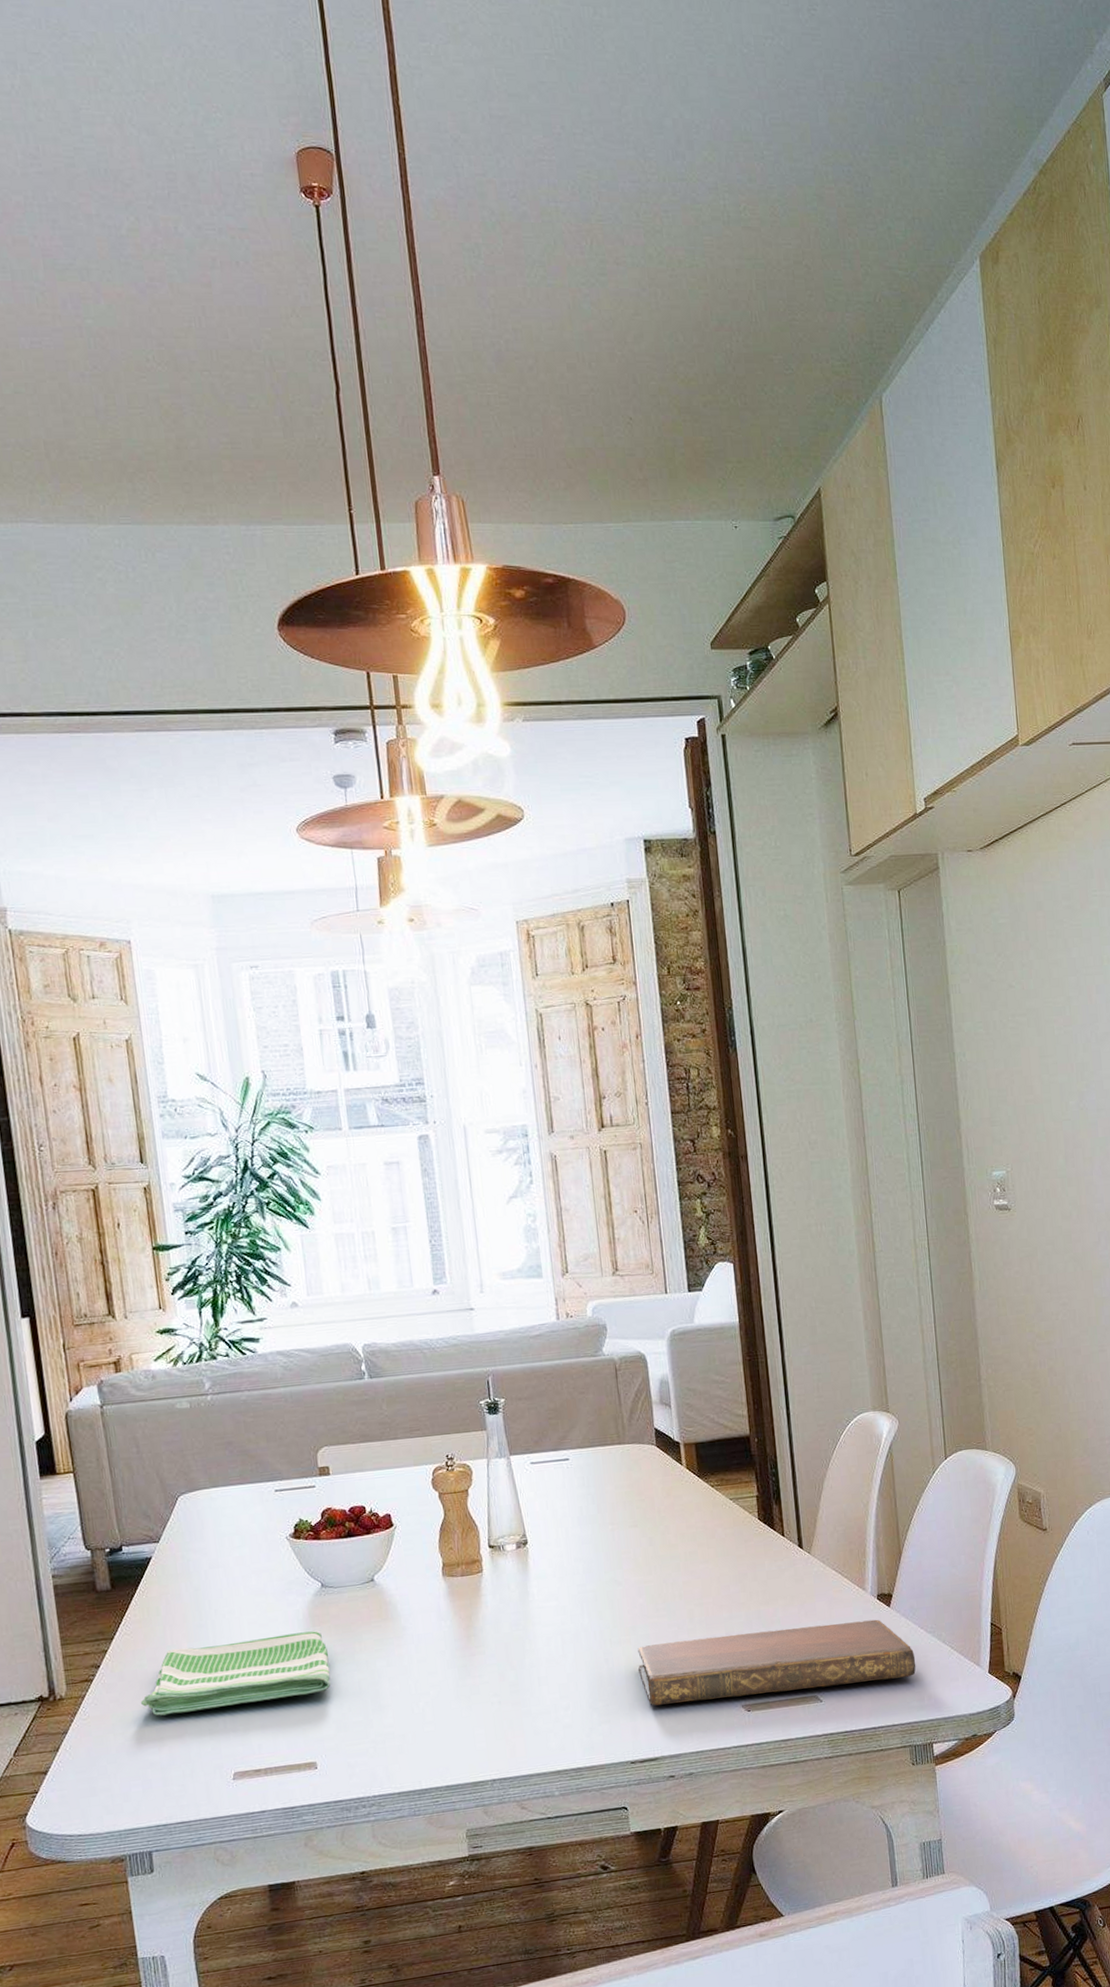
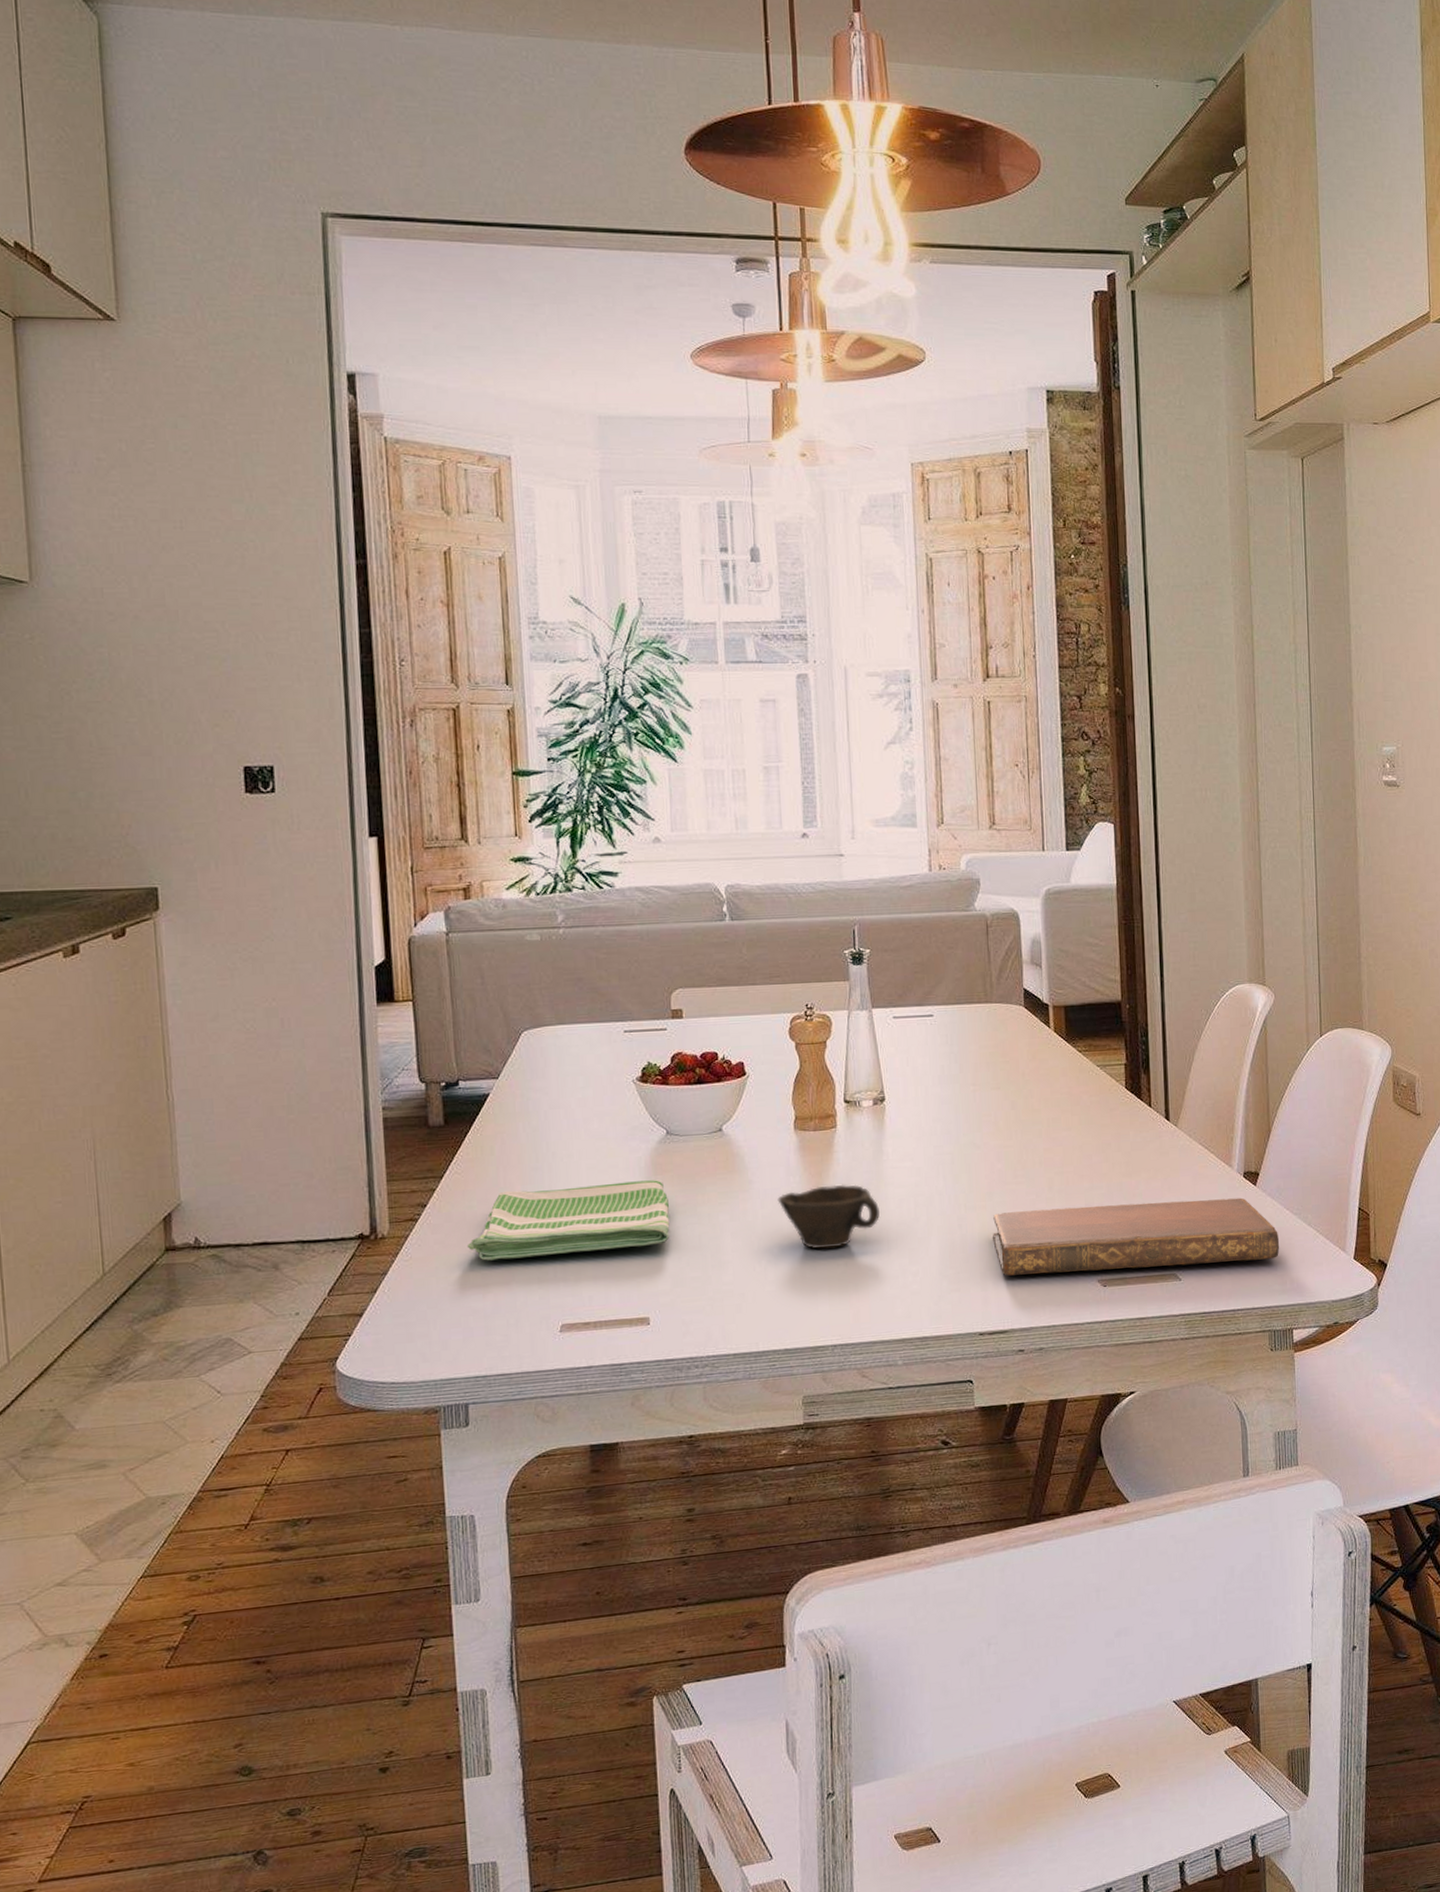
cup: none [430,1625,529,1689] -> present [777,1184,880,1249]

